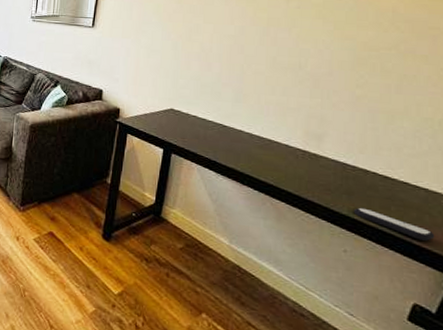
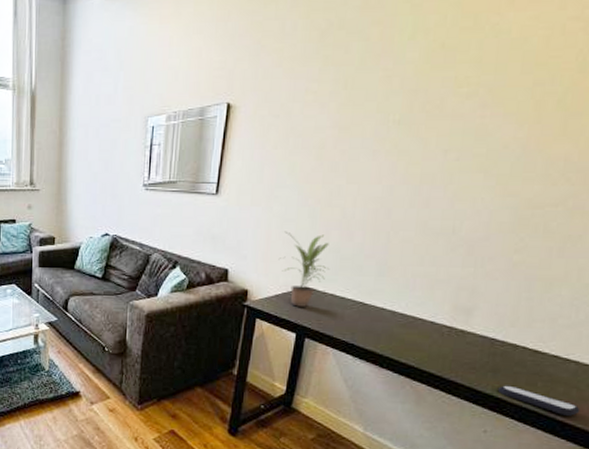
potted plant: none [146,60,192,126] -> present [278,231,330,307]

